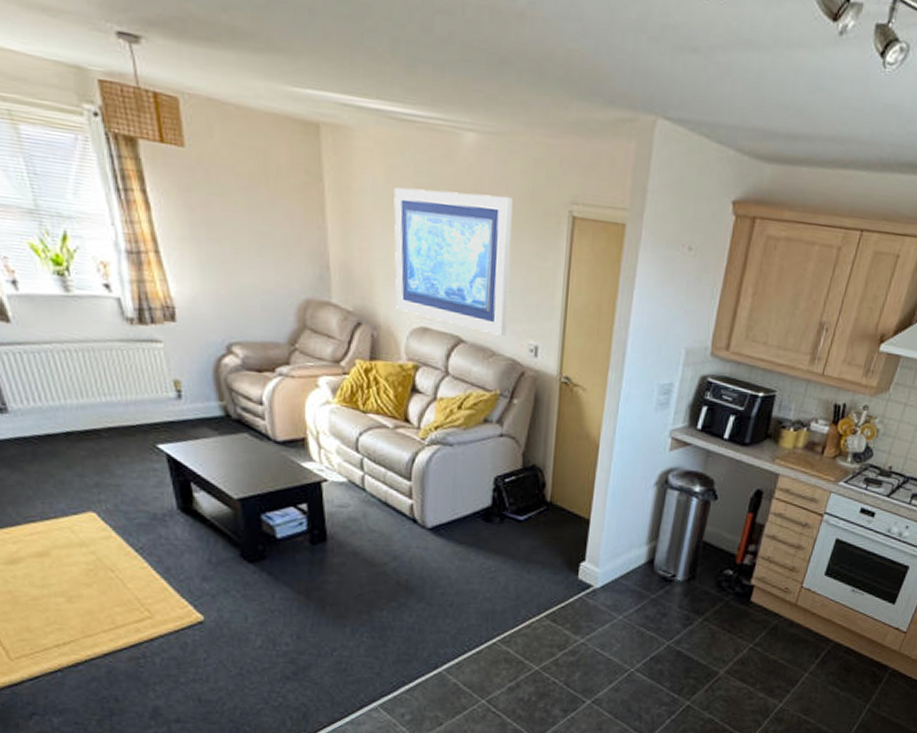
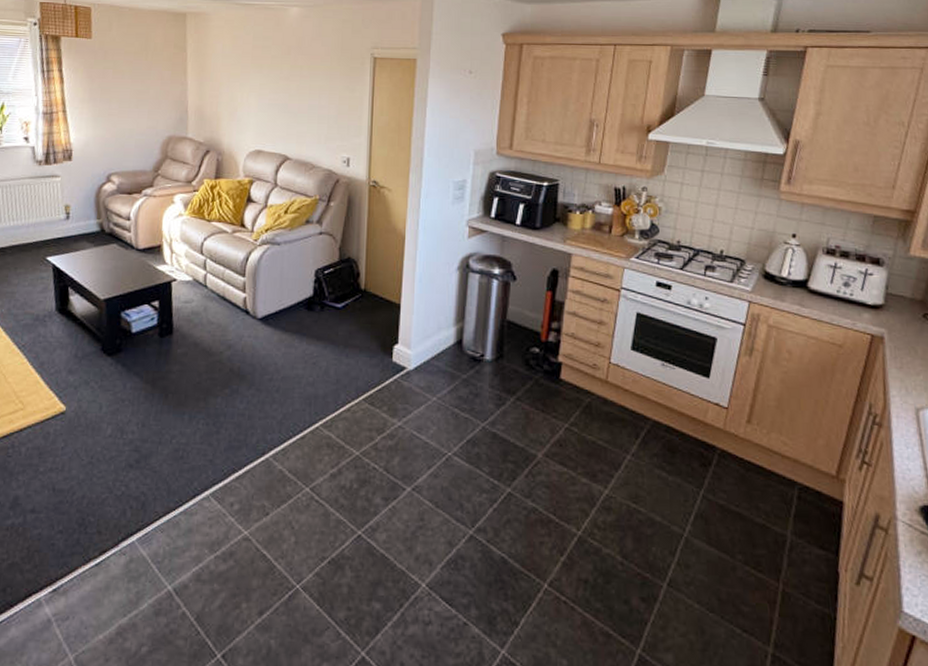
wall art: present [394,187,513,336] -> none [237,48,327,152]

